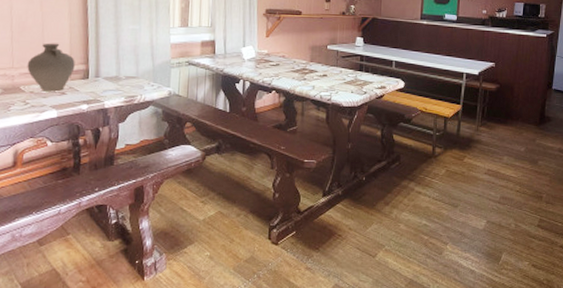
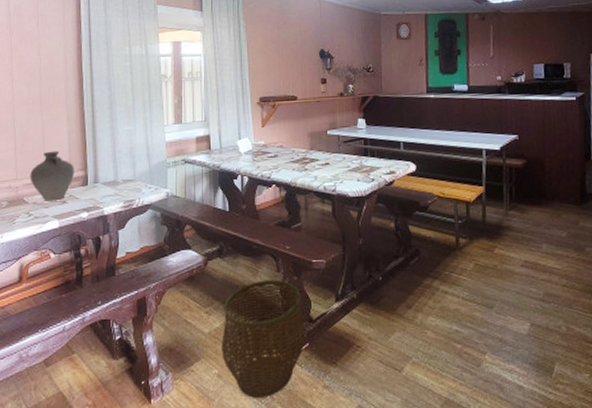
basket: none [214,176,293,277] -> present [221,280,306,398]

